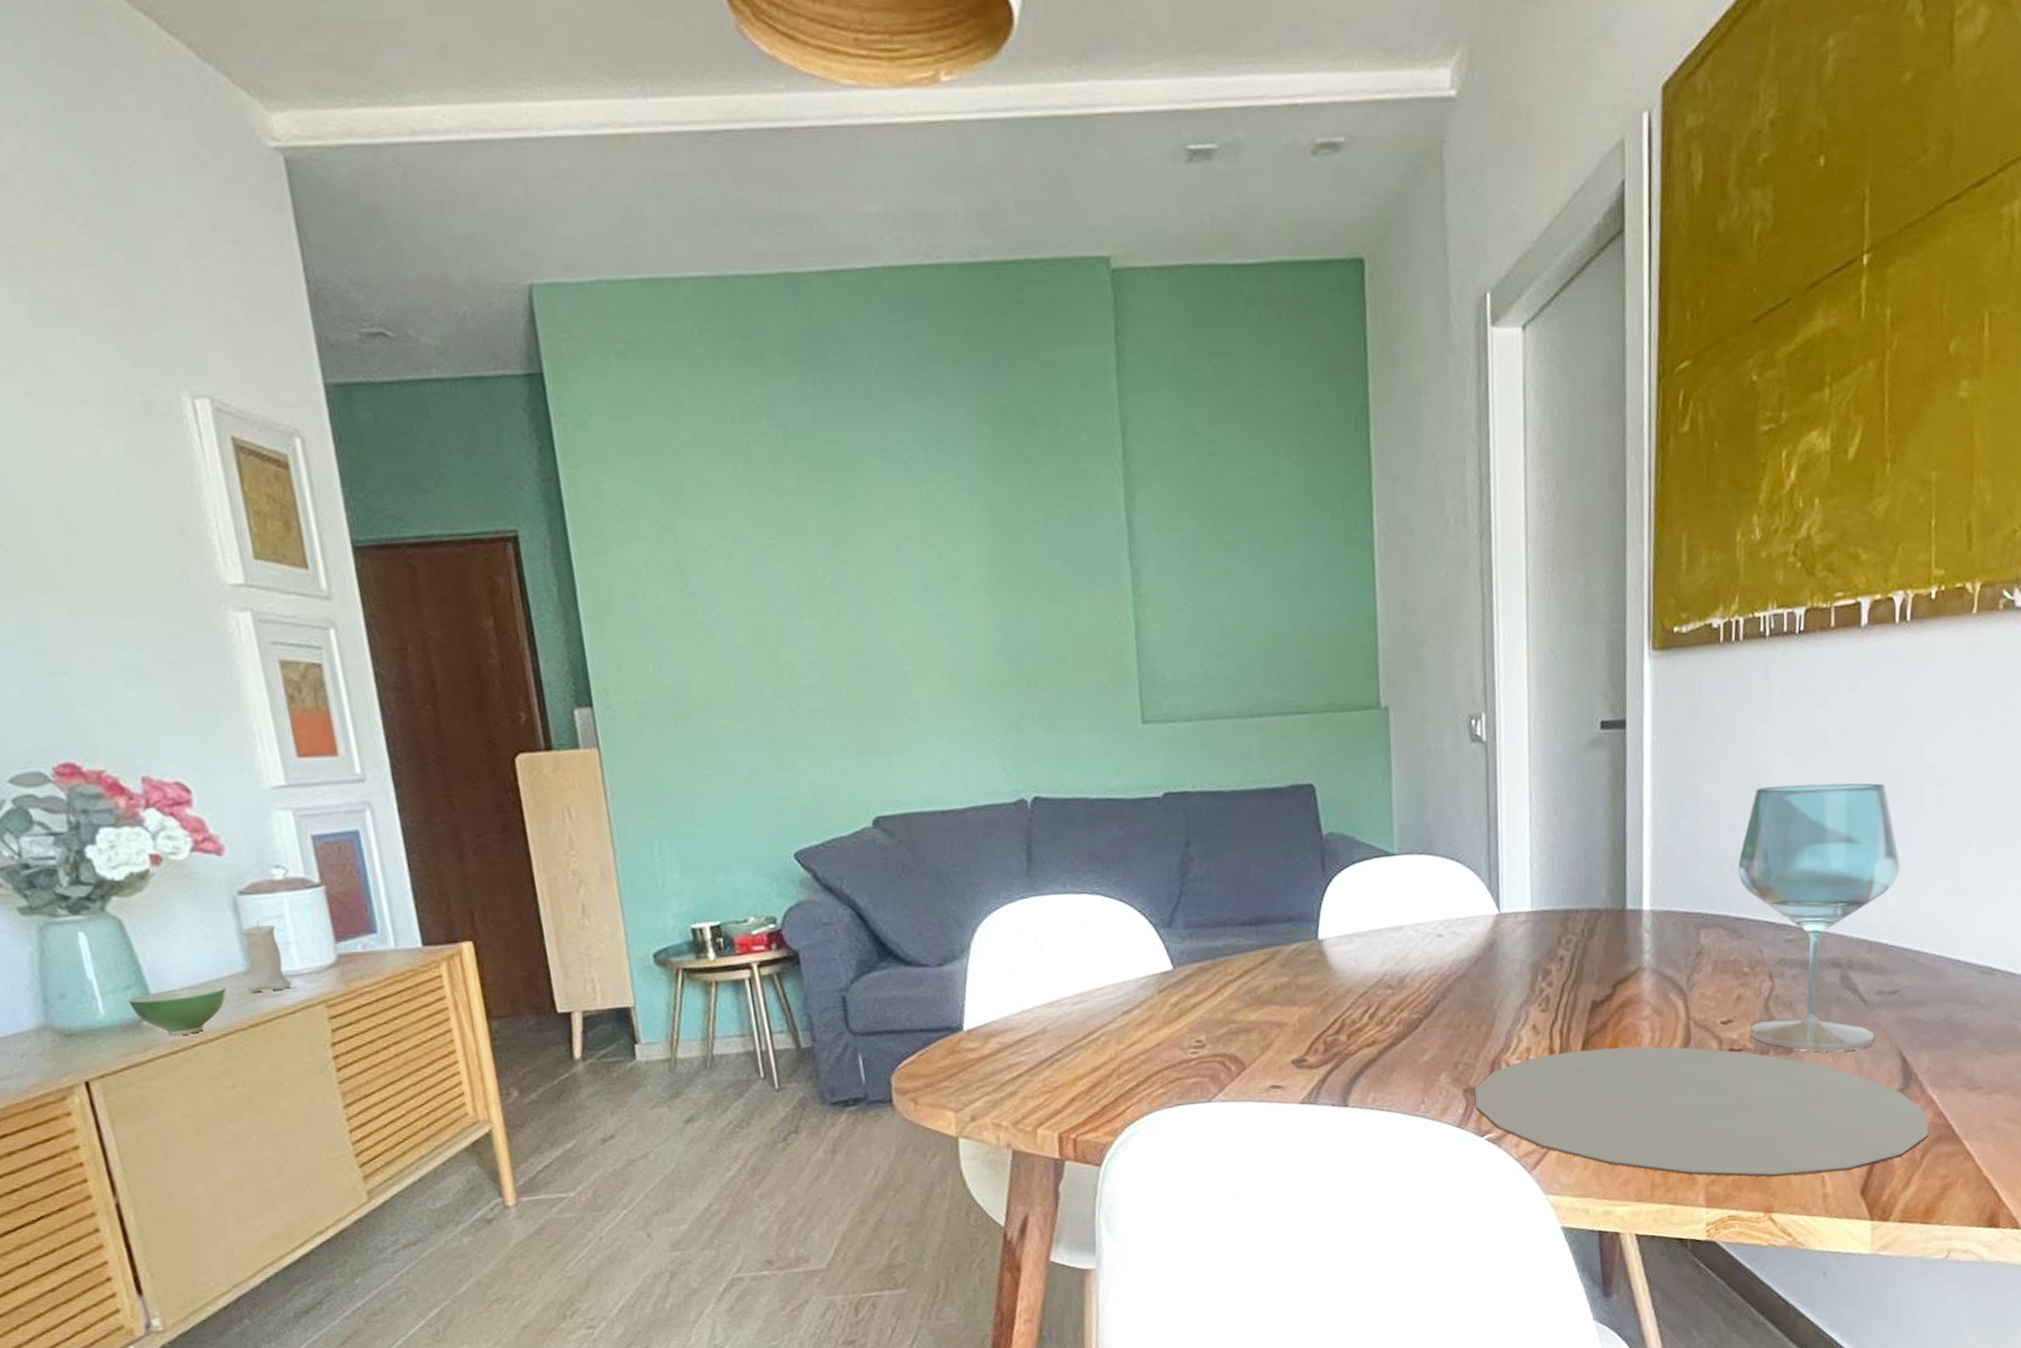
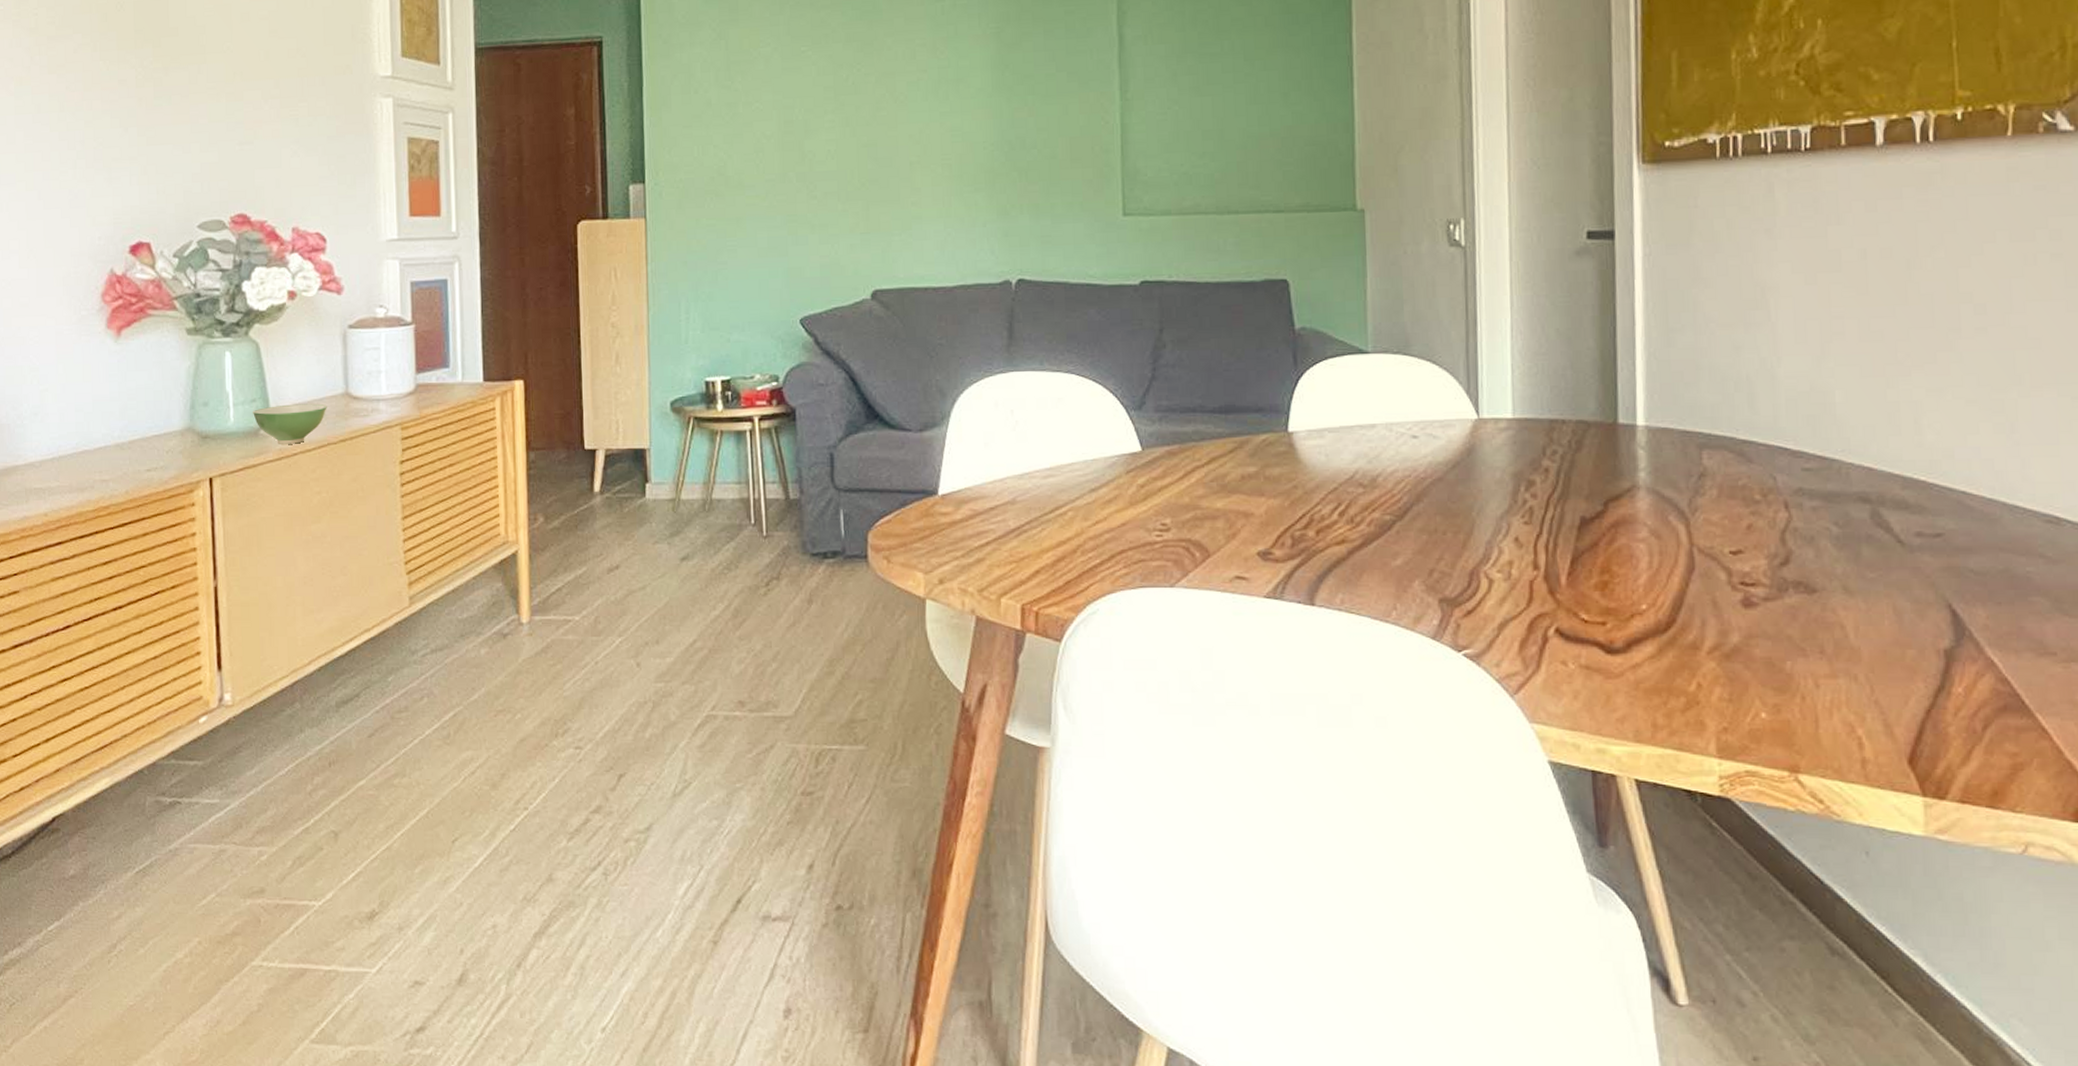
candle: present [241,919,292,992] -> none [342,350,377,412]
placemat: present [1475,1047,1928,1178] -> none [1452,569,1990,735]
wine glass: present [1737,783,1901,1052] -> none [1743,304,1937,596]

